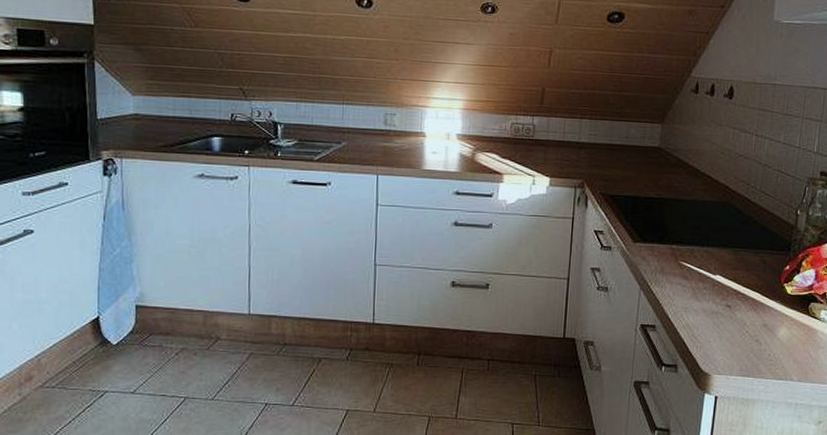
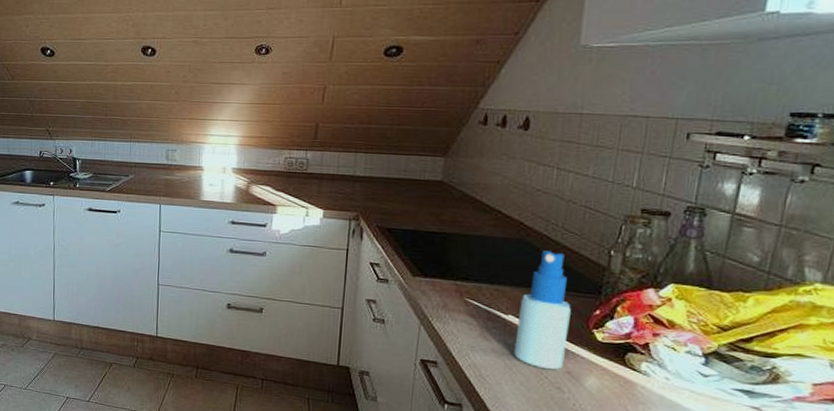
spray bottle: none [721,212,767,323] -> present [514,251,571,369]

